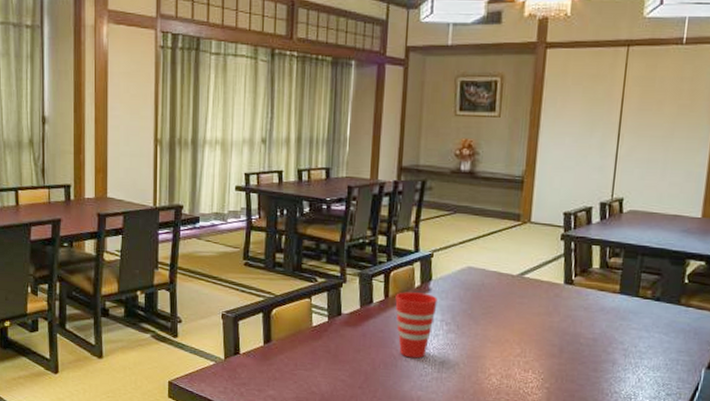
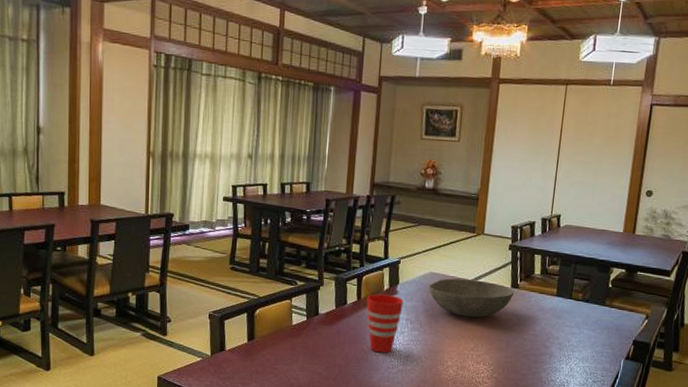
bowl: none [466,273,569,319] -> present [428,278,515,318]

